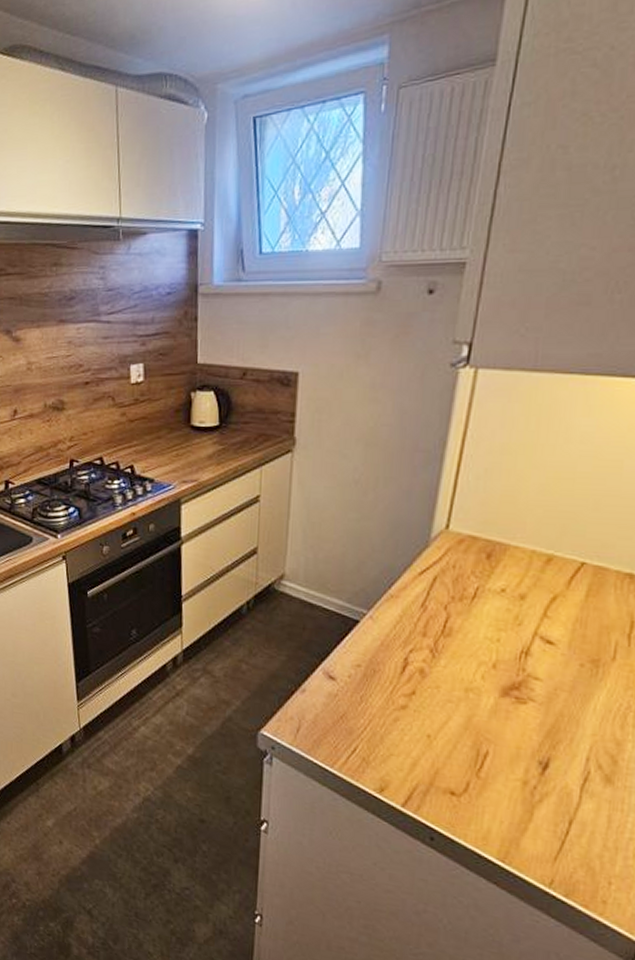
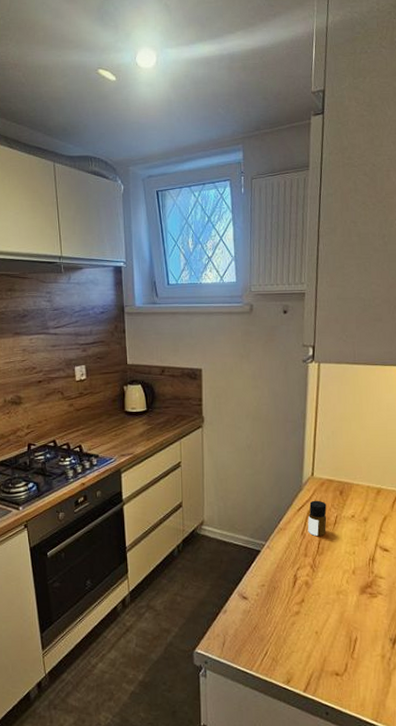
bottle: none [432,562,464,612] -> present [308,500,327,536]

